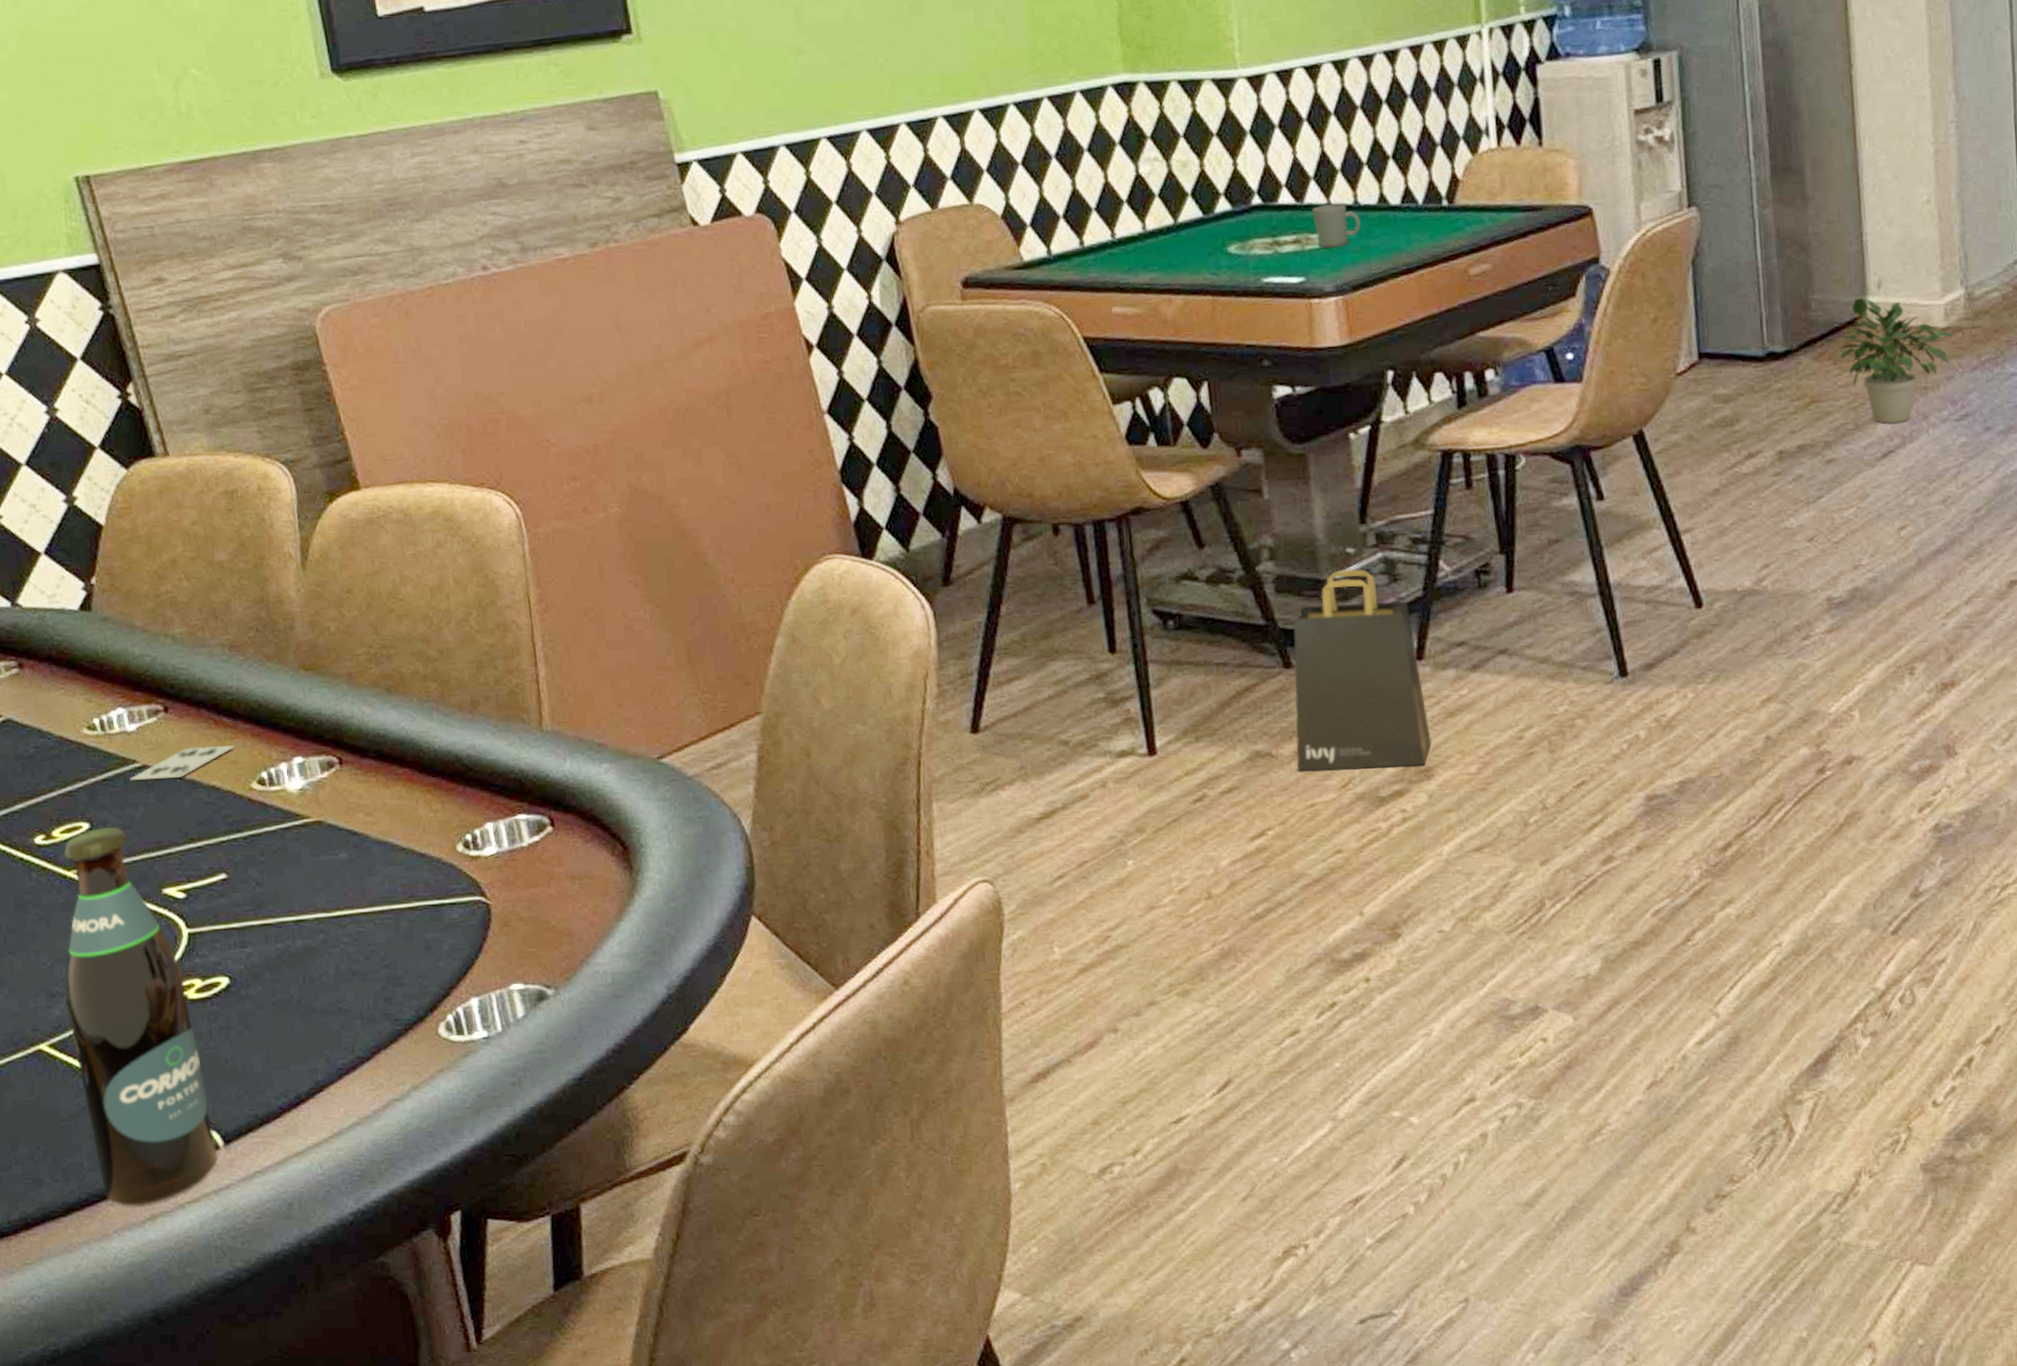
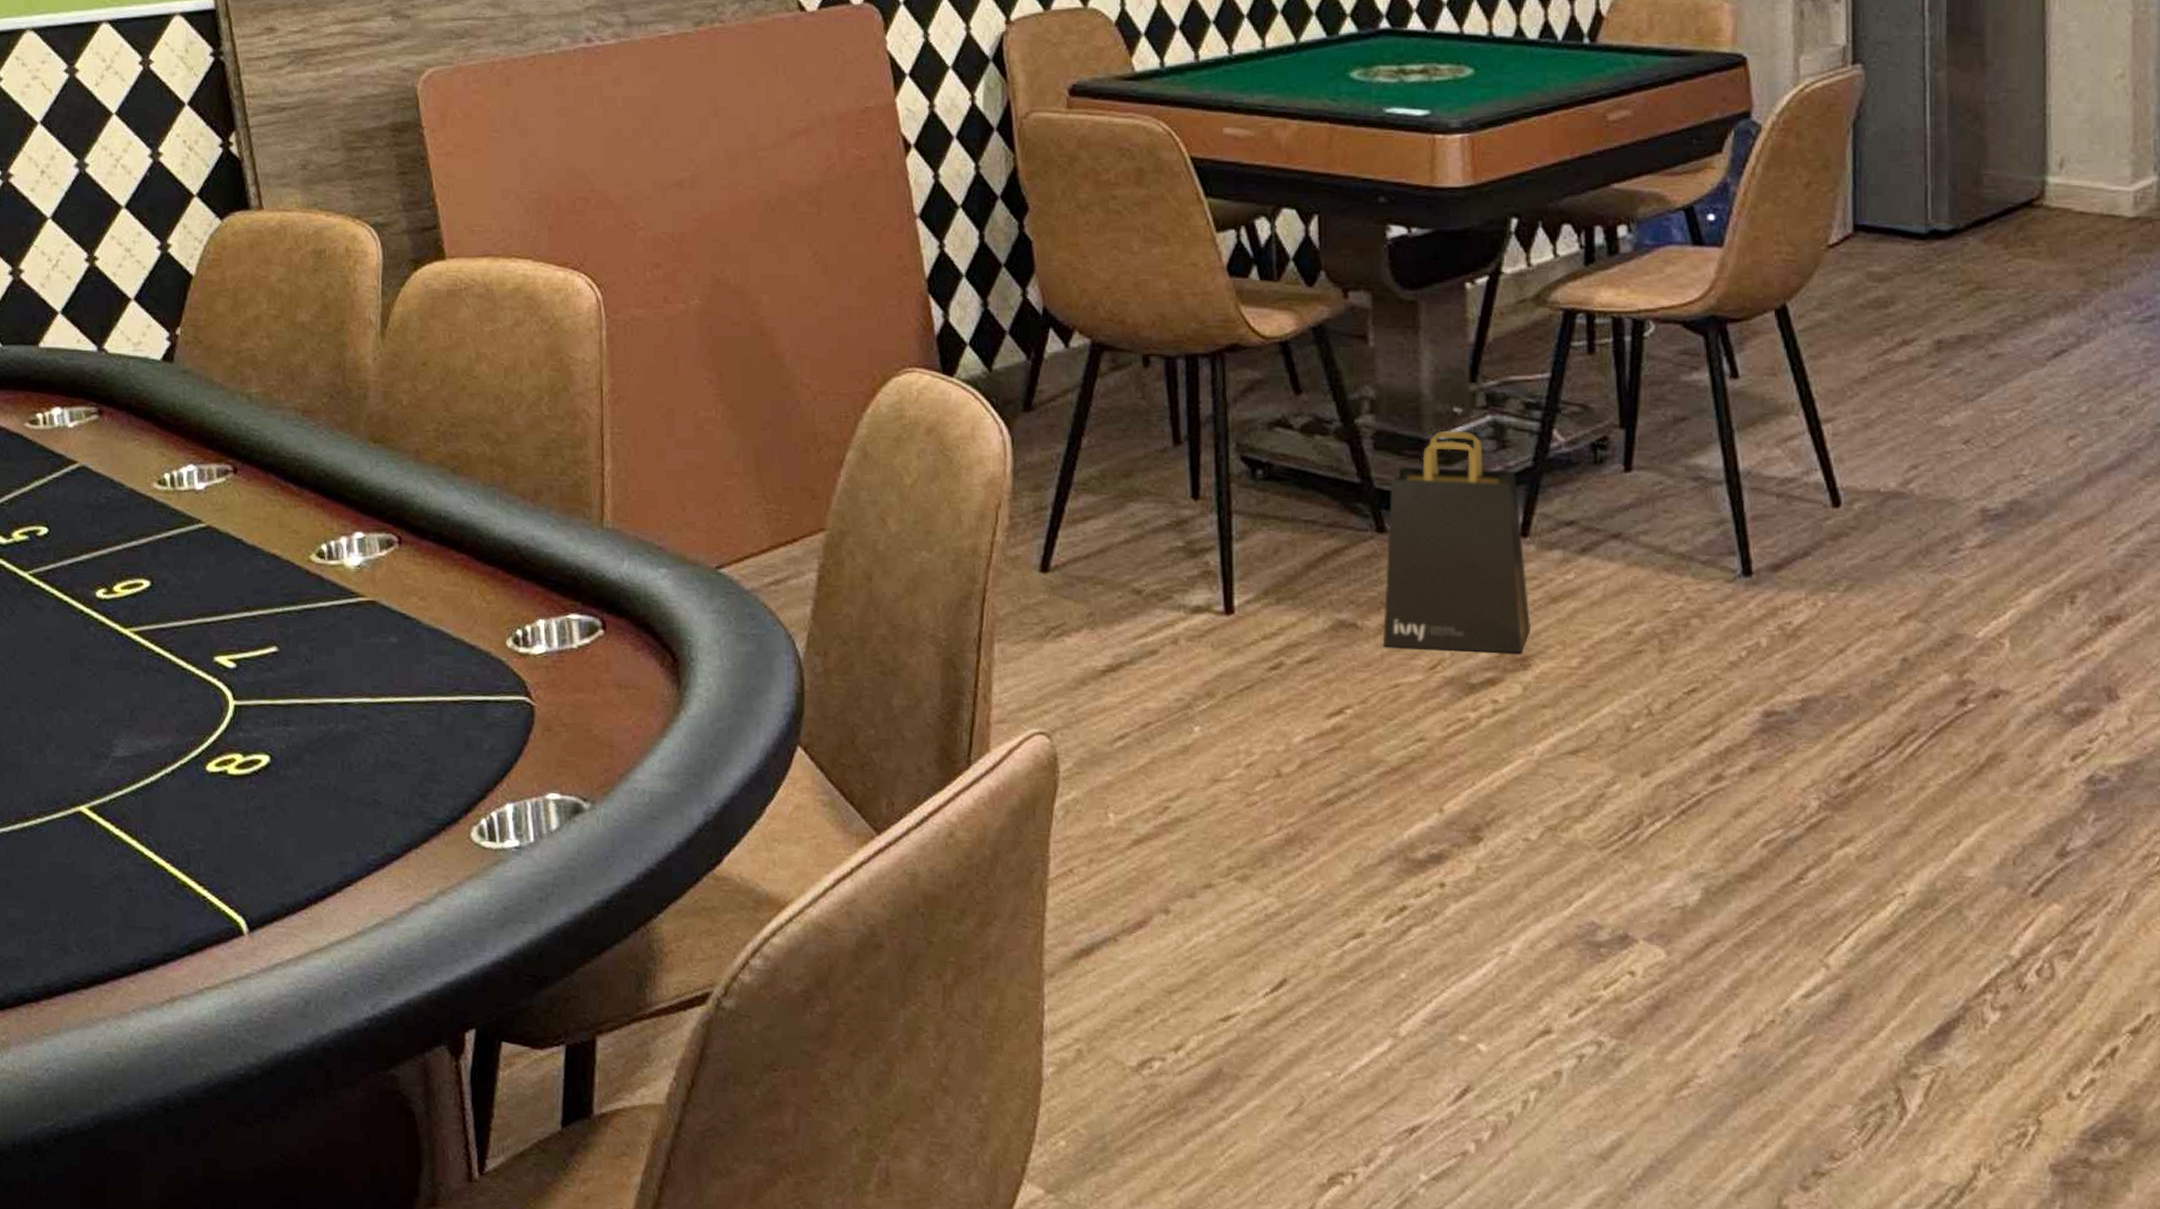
bottle: present [64,827,218,1206] -> none [109,586,241,986]
playing card: present [130,744,235,781] -> none [193,511,298,543]
mug: present [1312,203,1361,249] -> none [1443,33,1494,82]
potted plant: present [1838,297,1955,423] -> none [2011,177,2144,319]

